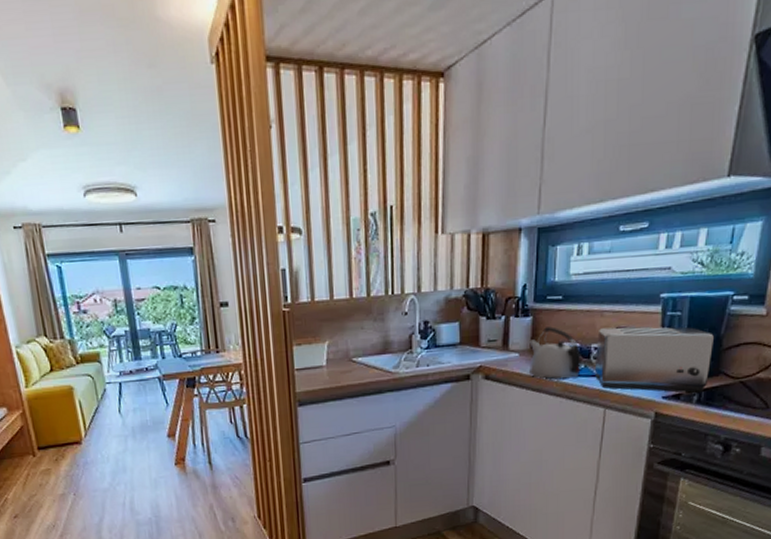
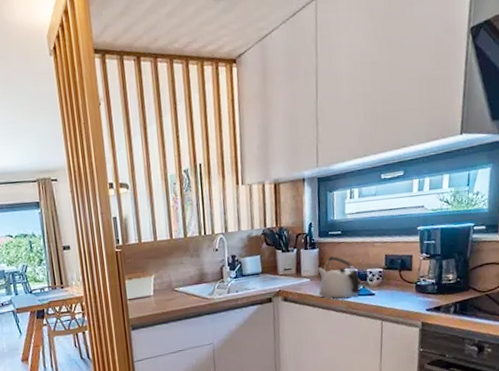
toaster: present [594,327,714,393] -> none [371,252,462,305]

